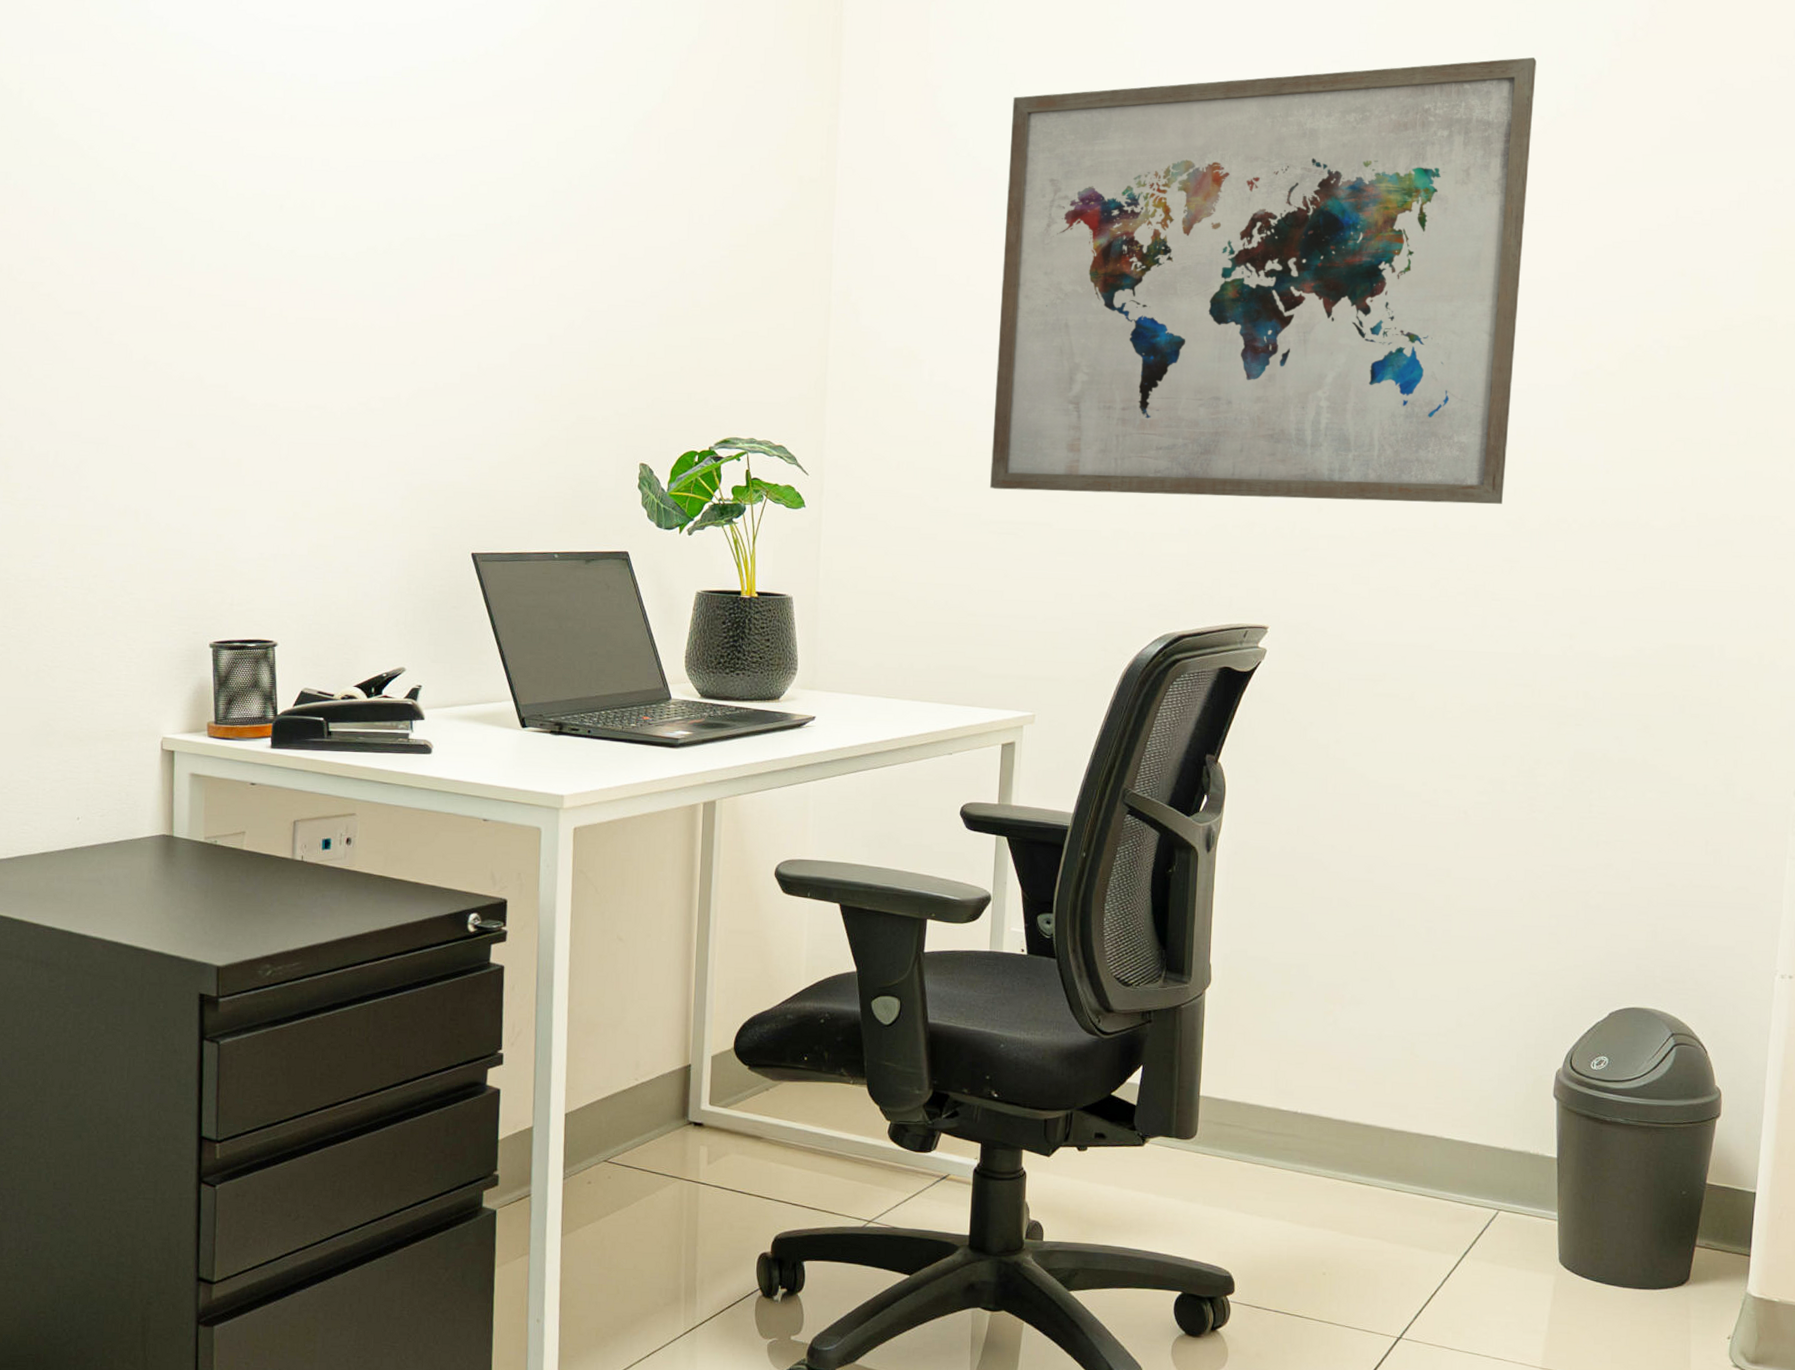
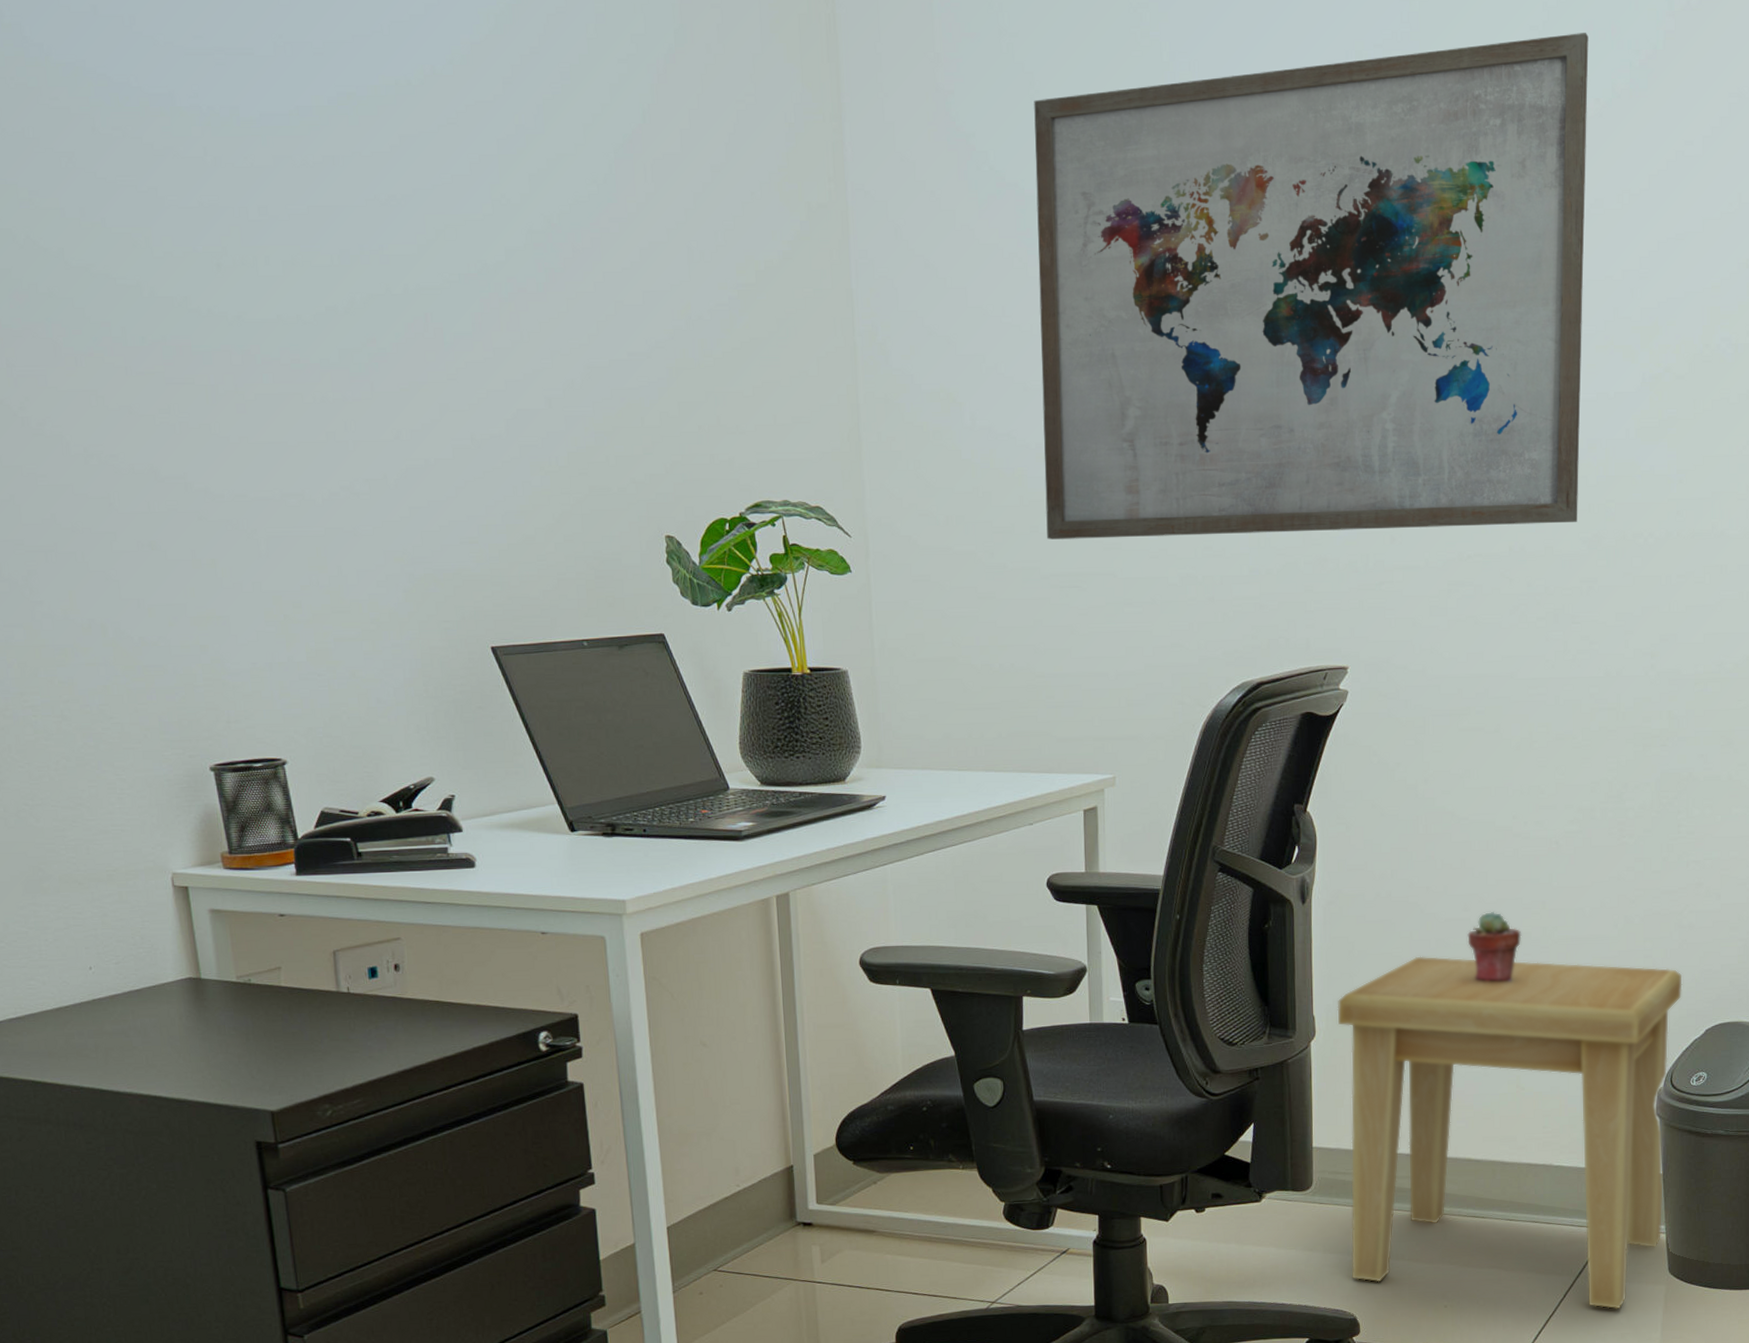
side table: none [1230,913,1587,1296] -> present [1337,956,1683,1309]
potted succulent: none [1369,874,1425,947] -> present [1467,911,1522,983]

